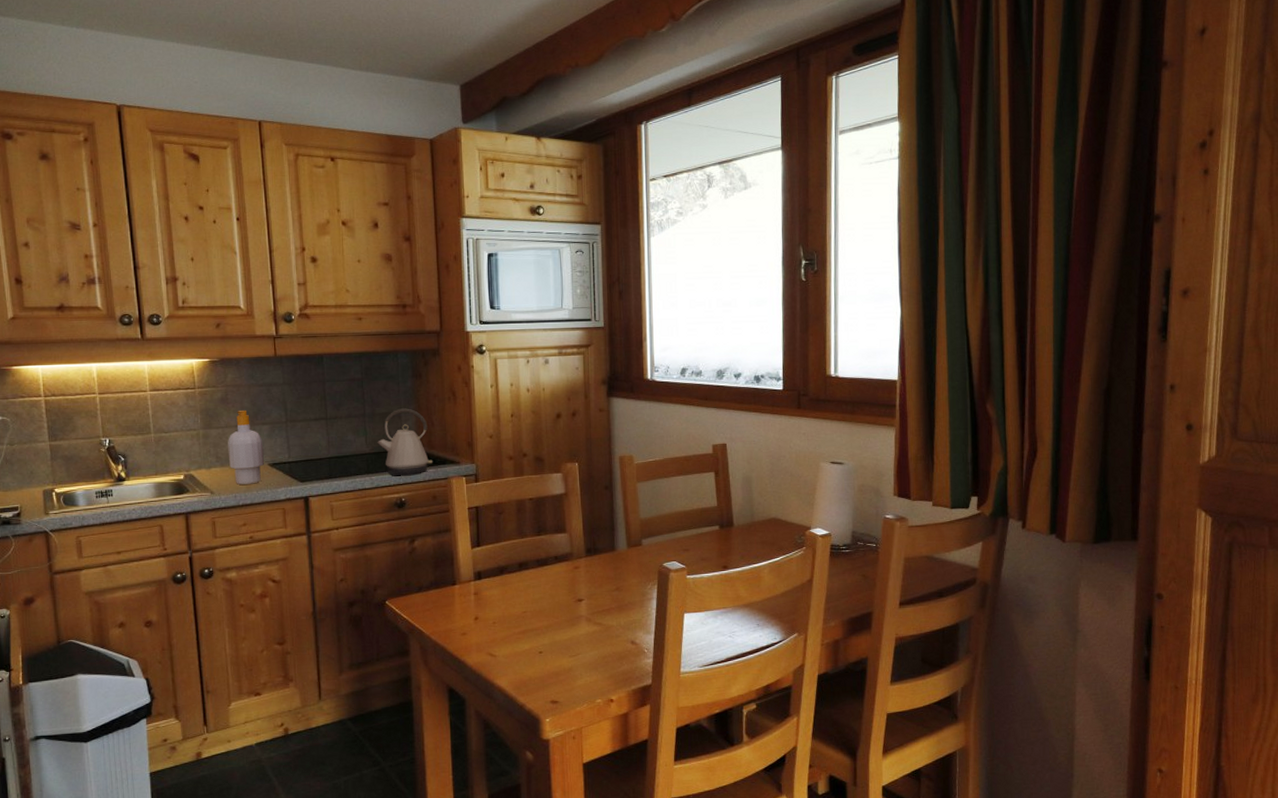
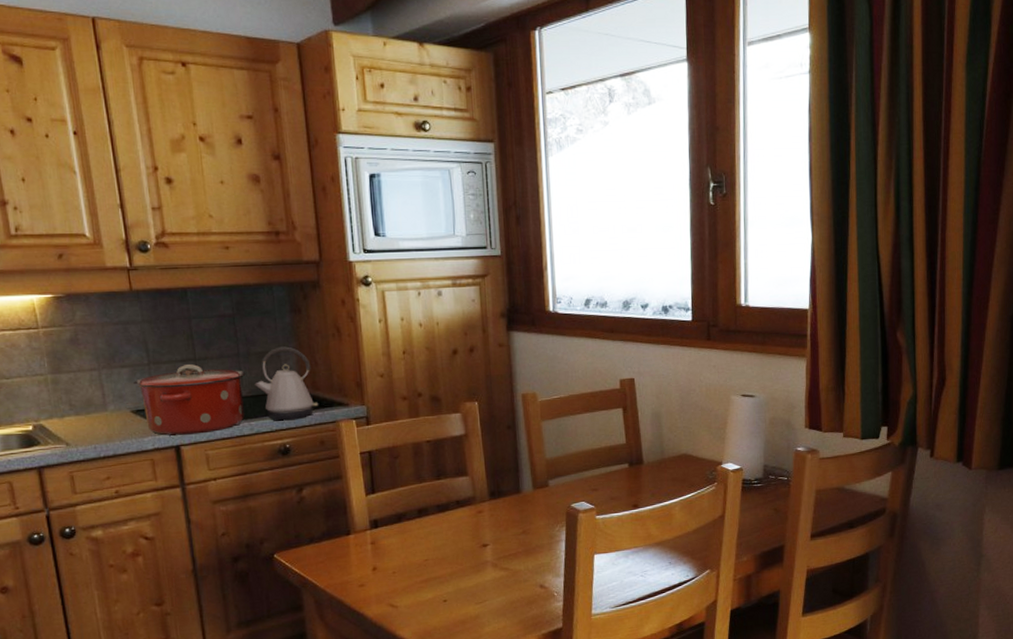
soap bottle: present [227,409,265,486] -> none [81,351,127,435]
casserole: none [272,423,370,488] -> present [133,364,246,436]

